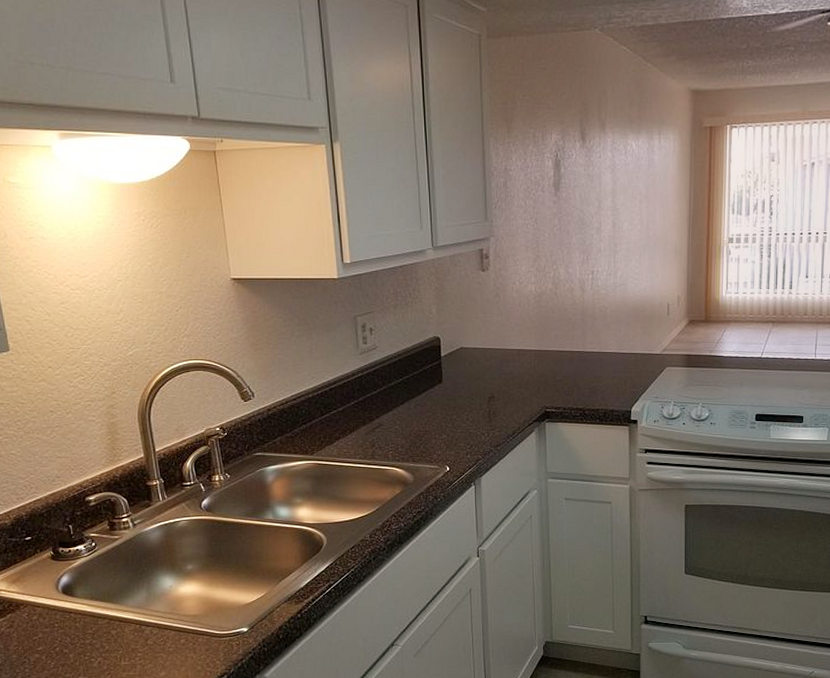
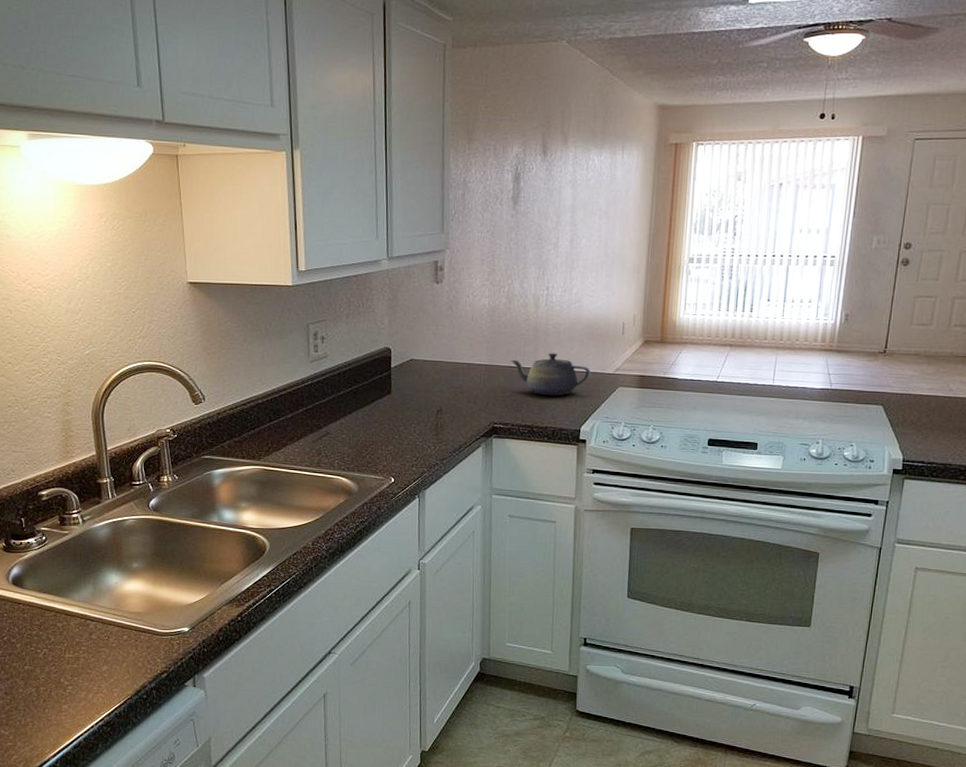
teapot: none [559,336,638,379] -> present [510,352,591,396]

